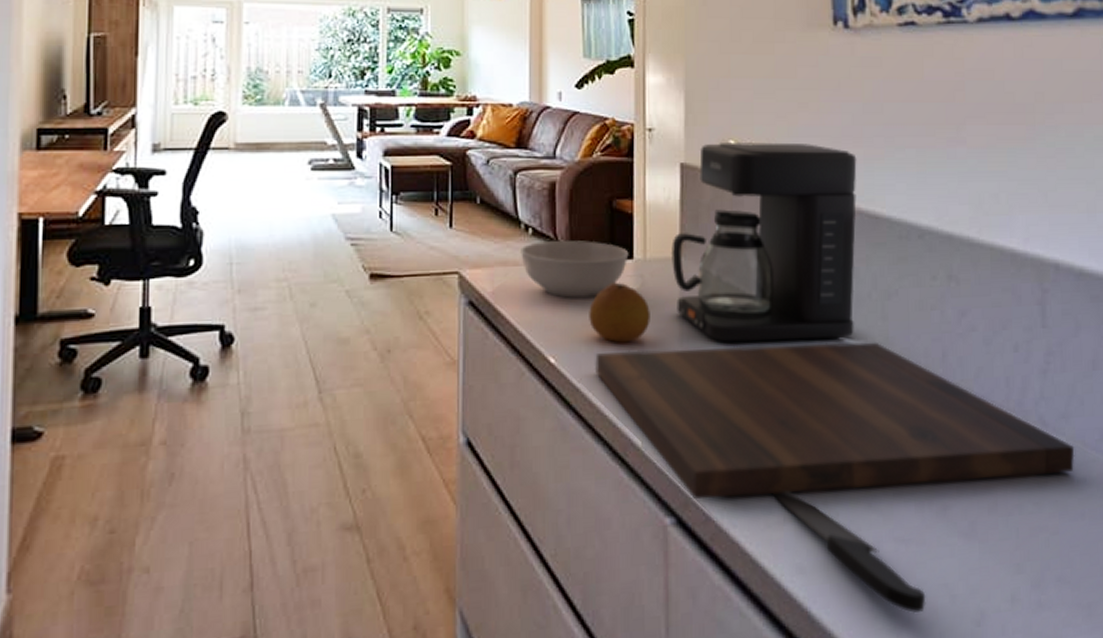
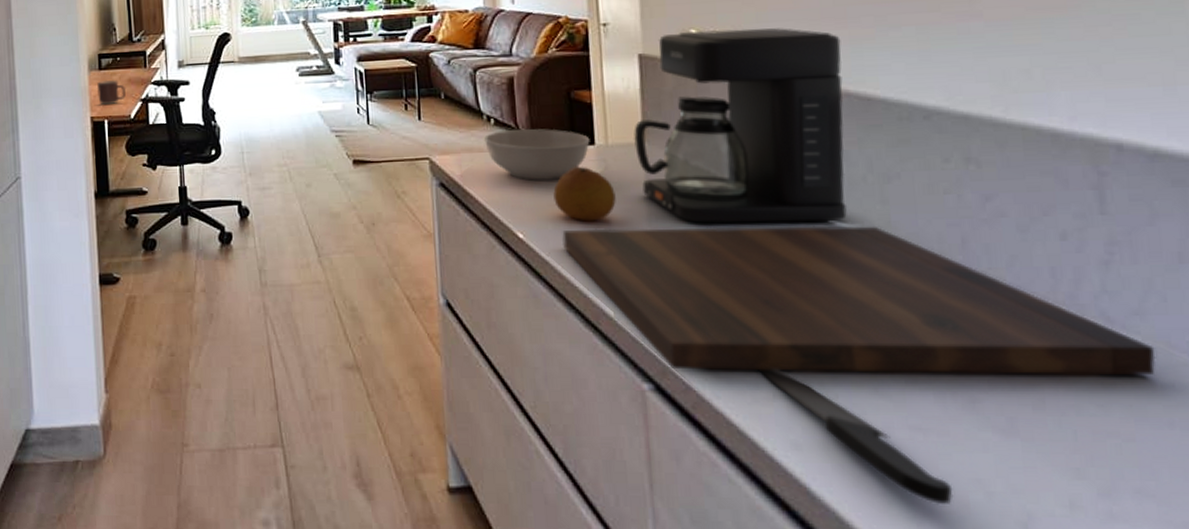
mug: none [30,163,74,197] -> present [96,79,126,105]

